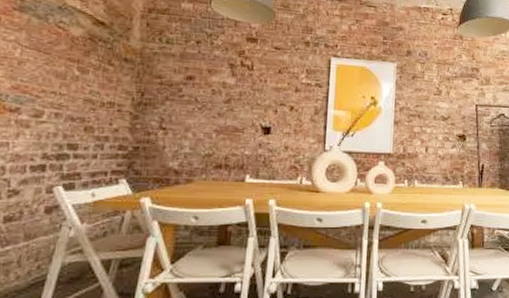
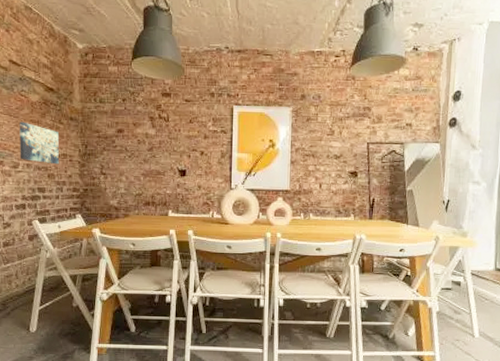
wall art: none [46,59,106,115] -> present [19,121,59,165]

